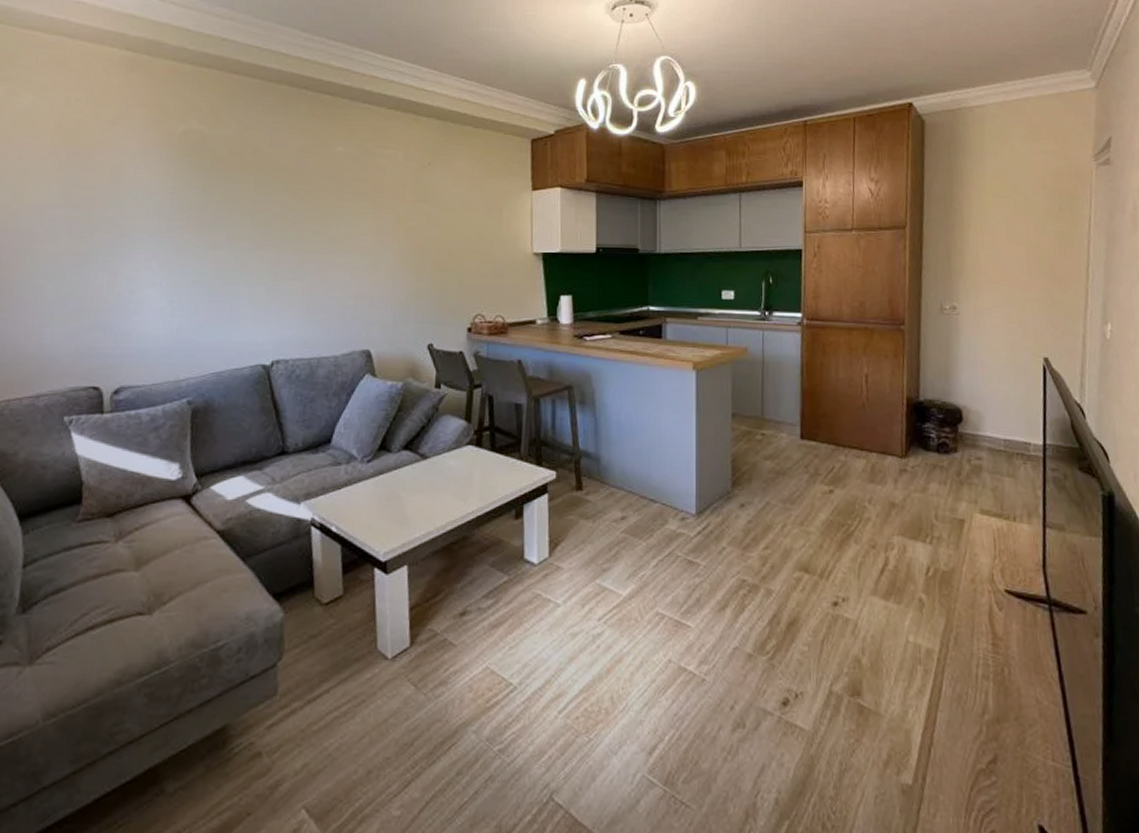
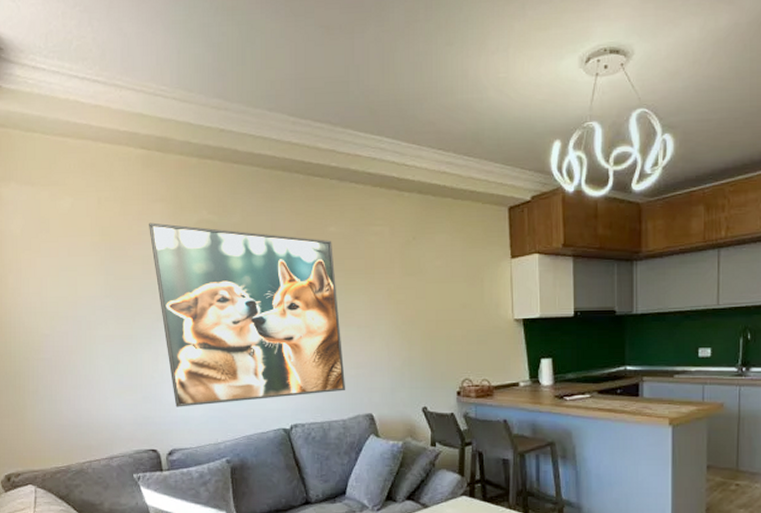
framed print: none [124,128,342,337] -> present [149,222,346,407]

